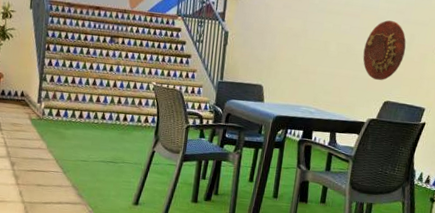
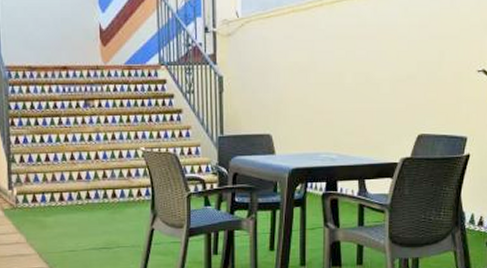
decorative platter: present [363,20,406,81] -> none [386,38,435,112]

